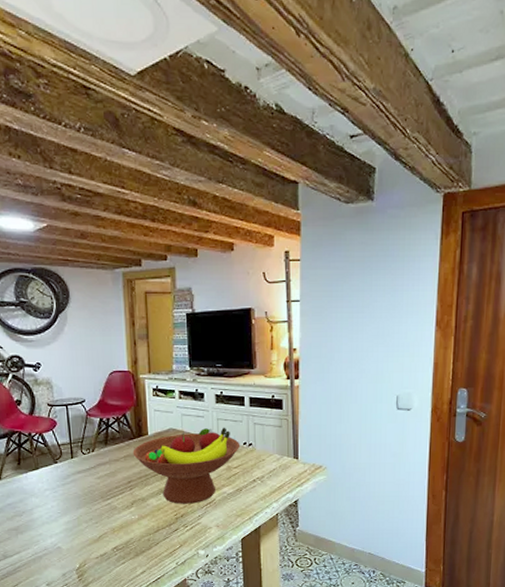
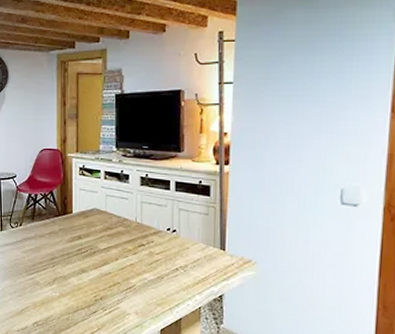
fruit bowl: present [132,427,241,504] -> none [57,210,164,287]

